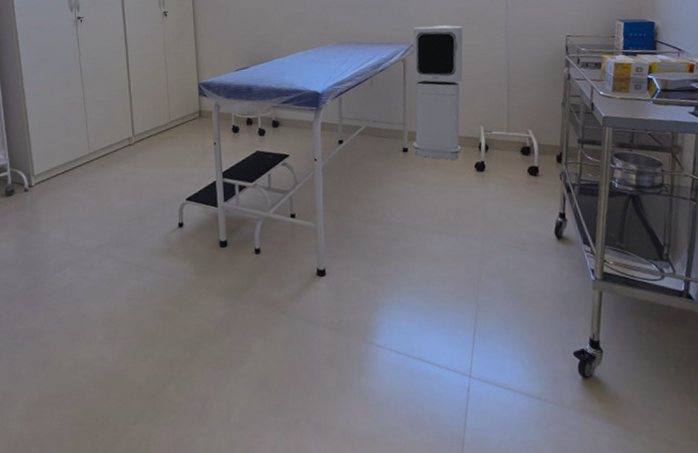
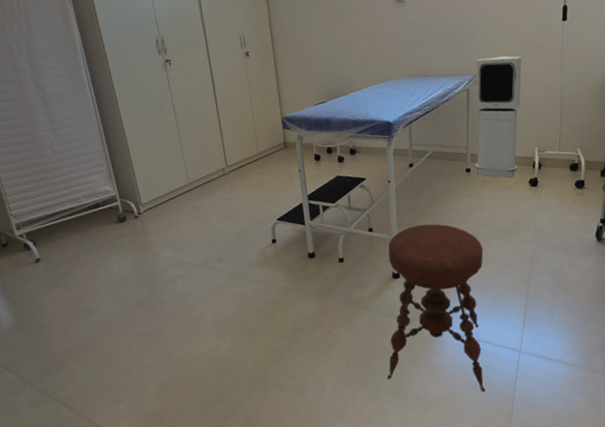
stool: none [308,211,429,429] -> present [387,224,486,392]

